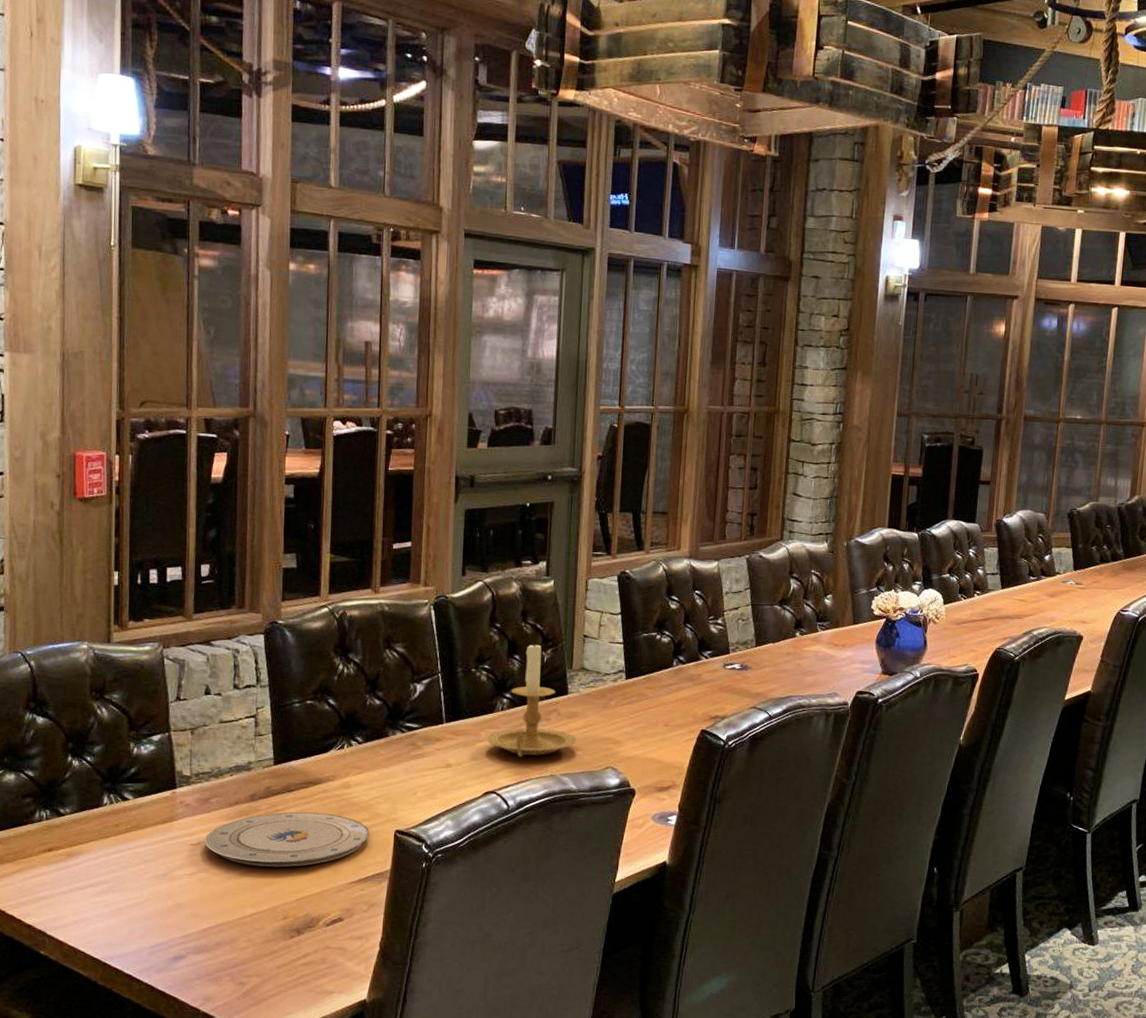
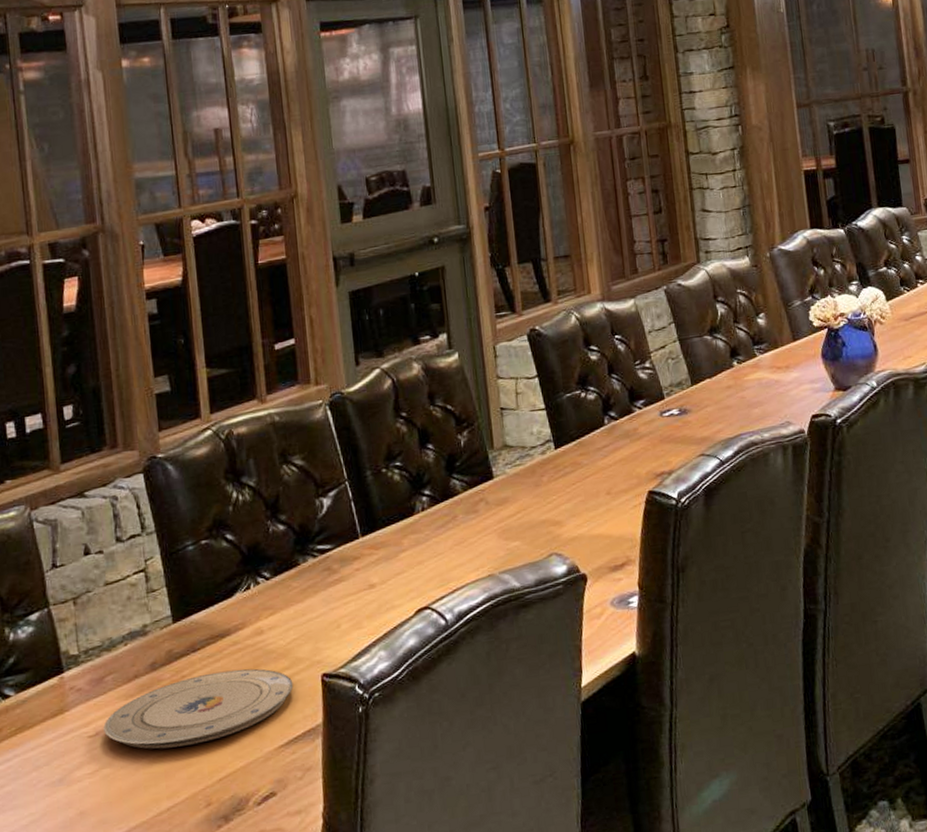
candle holder: present [486,641,576,757] -> none [409,424,512,561]

